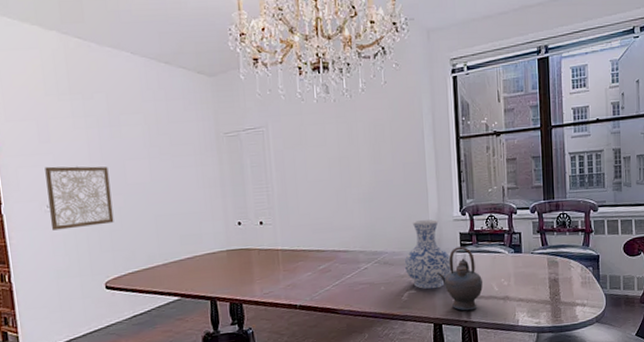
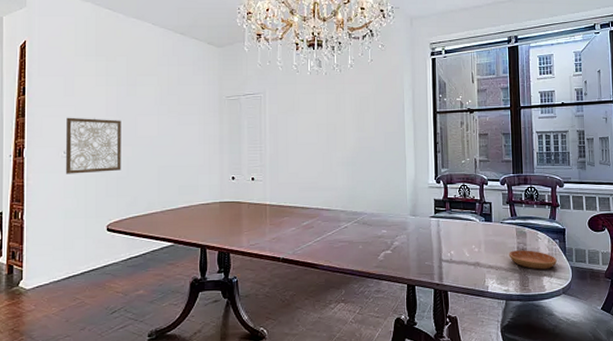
vase: present [404,219,452,290] -> none [382,185,426,251]
teapot: present [437,246,483,311] -> none [412,212,454,274]
saucer: none [540,280,590,300] -> present [509,250,557,270]

